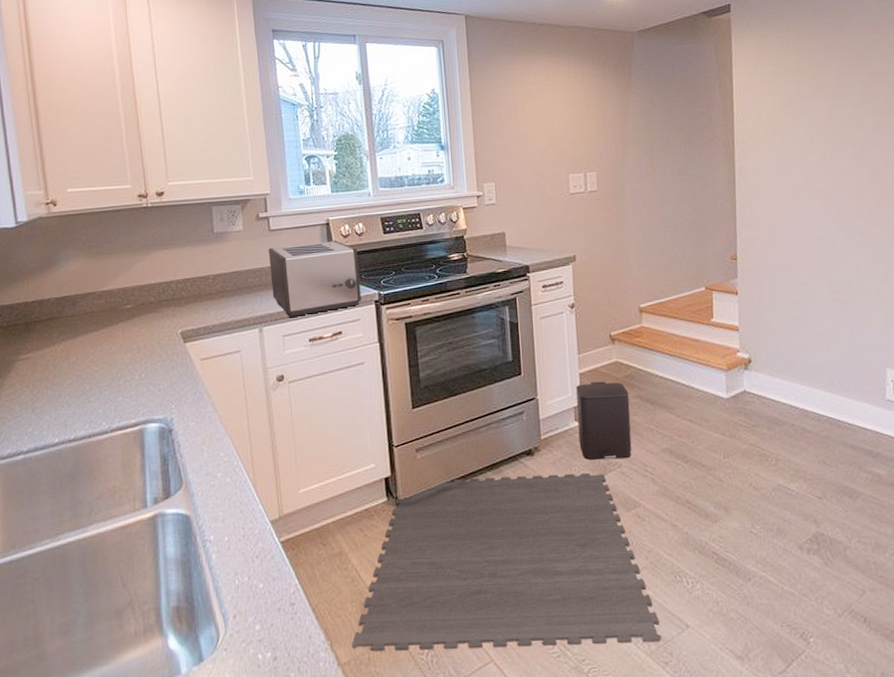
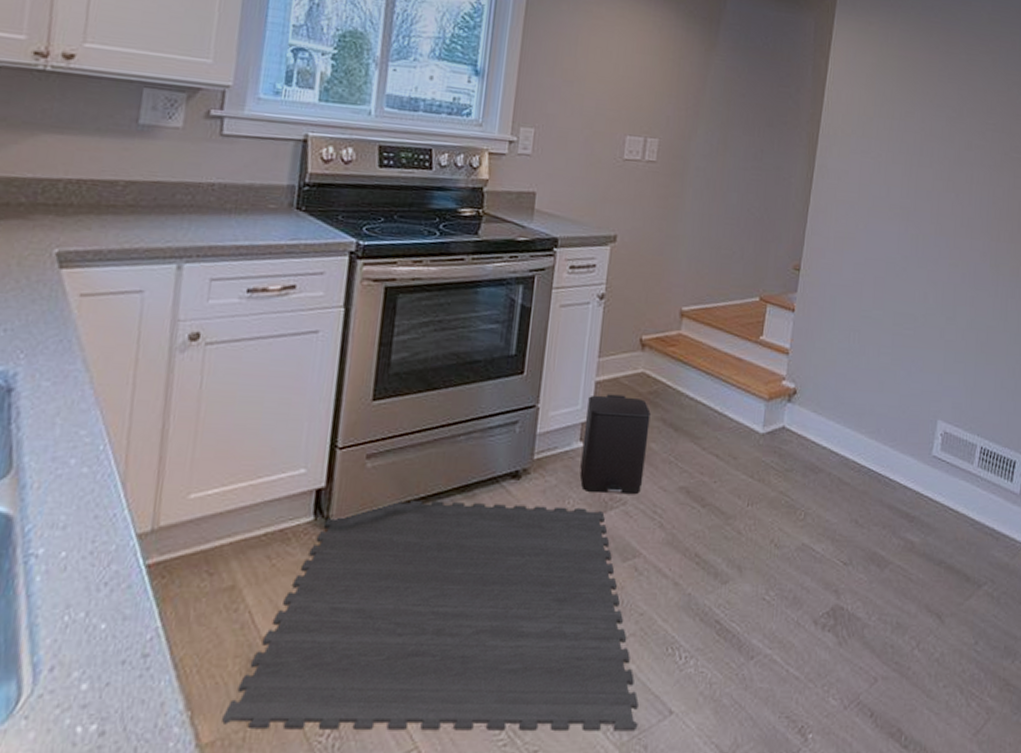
toaster: present [268,241,361,317] -> none [206,158,339,257]

